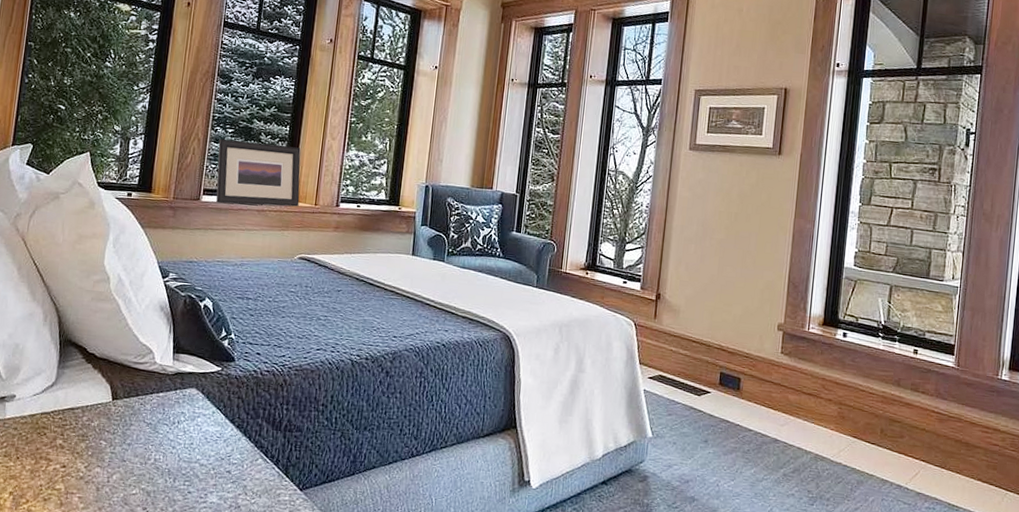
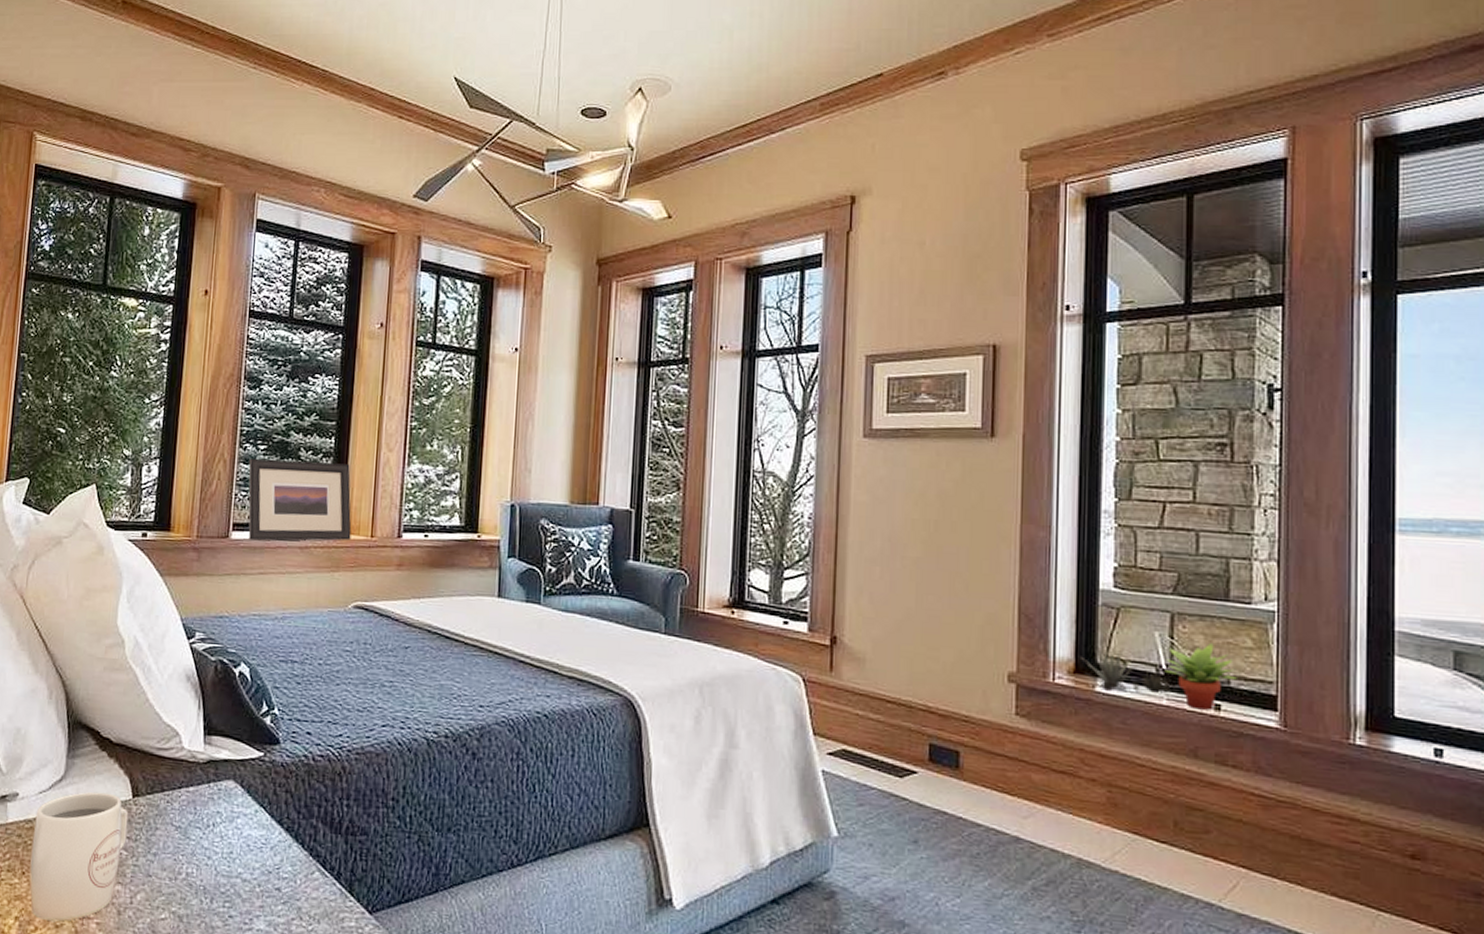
mug: none [22,395,109,496] -> present [29,791,129,922]
succulent plant: none [828,298,887,342] -> present [1081,633,1171,694]
succulent plant: none [883,306,931,354] -> present [1164,642,1239,710]

